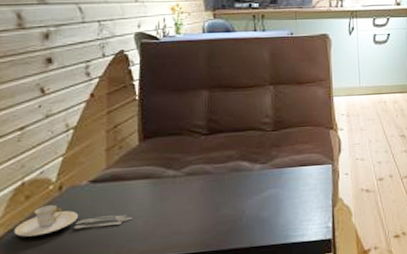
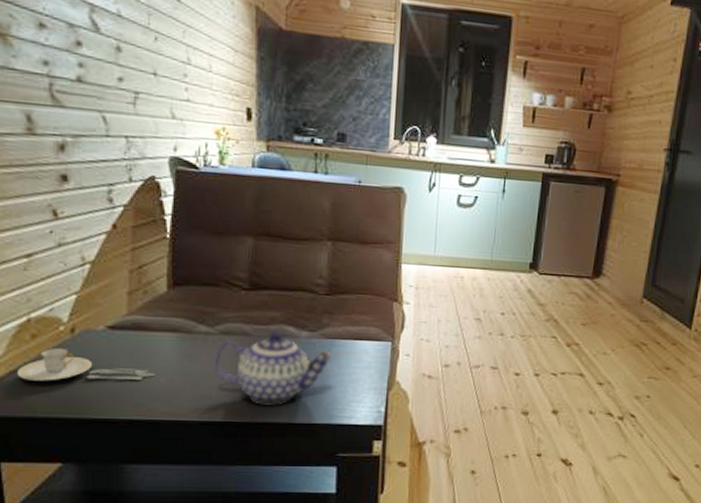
teapot: none [183,167,282,233] -> present [215,331,331,405]

